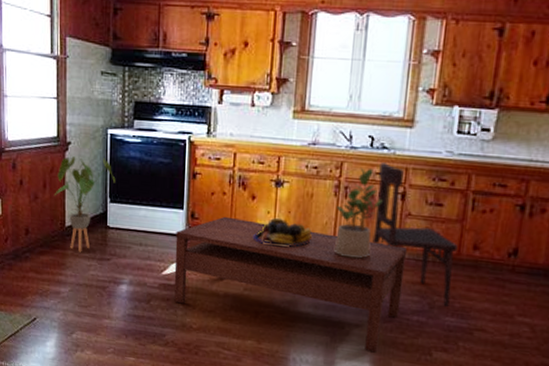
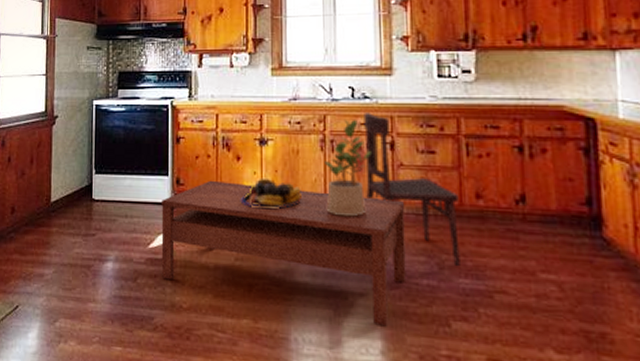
house plant: present [55,156,116,252] -> none [41,129,101,229]

